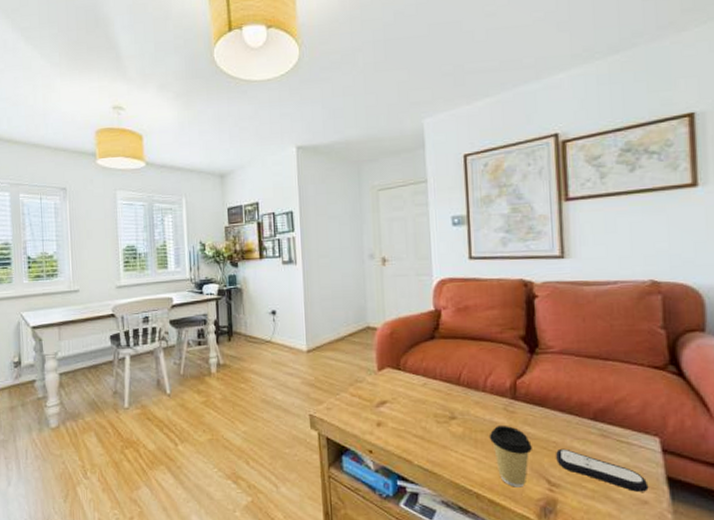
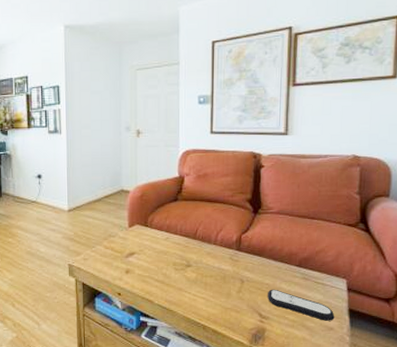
coffee cup: present [489,425,532,488] -> none [216,271,250,320]

